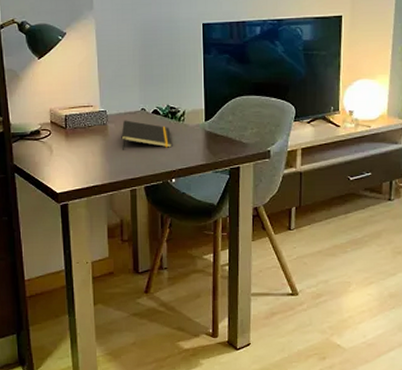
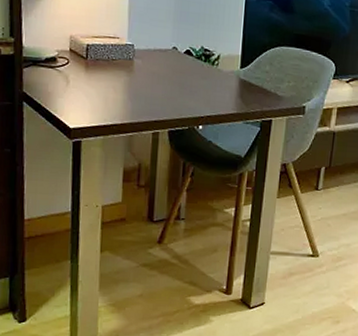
notepad: present [121,120,173,150] -> none [147,57,203,93]

